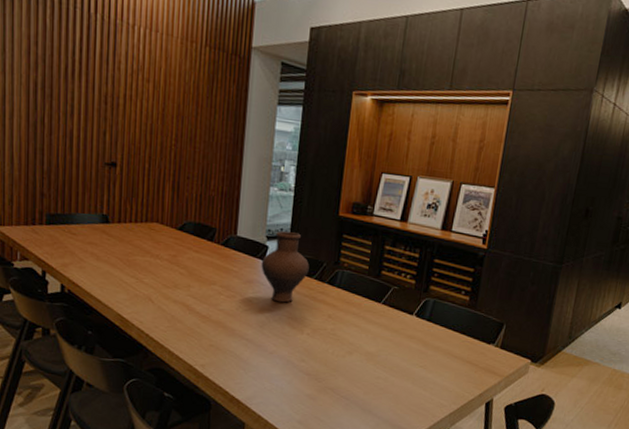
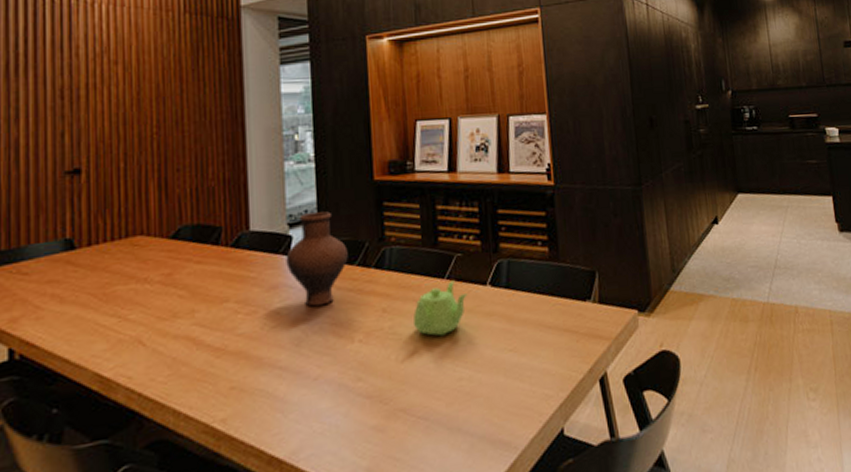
teapot: none [350,306,397,345] -> present [412,280,468,337]

